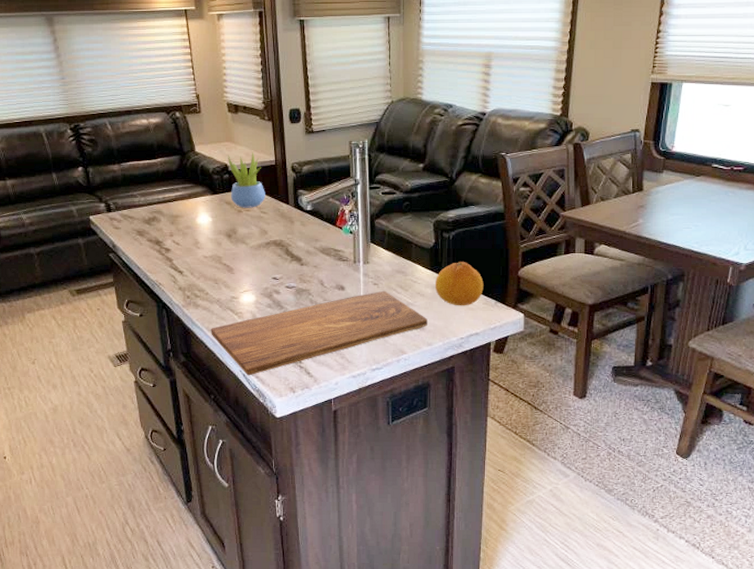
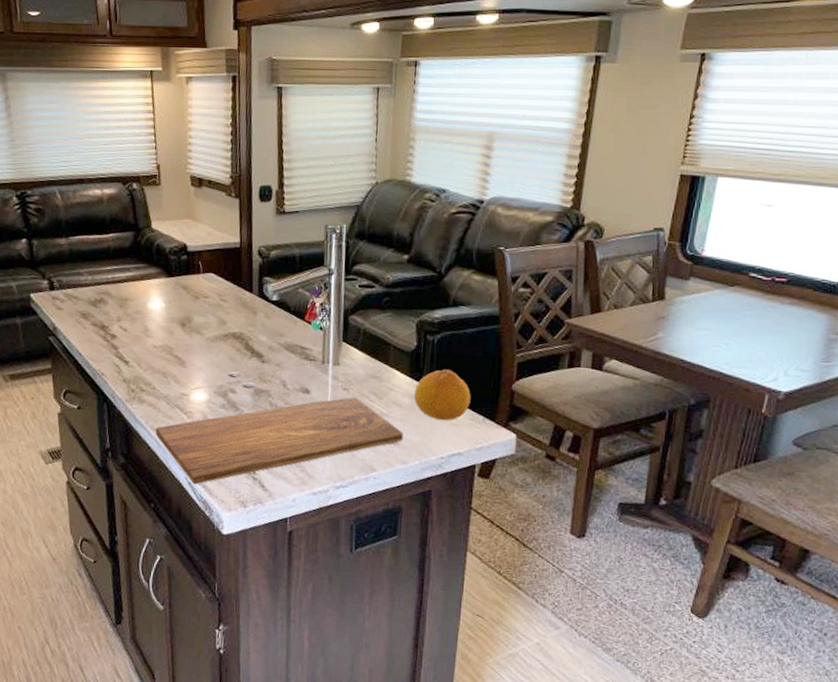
succulent plant: present [228,151,265,208] -> none [187,231,227,295]

